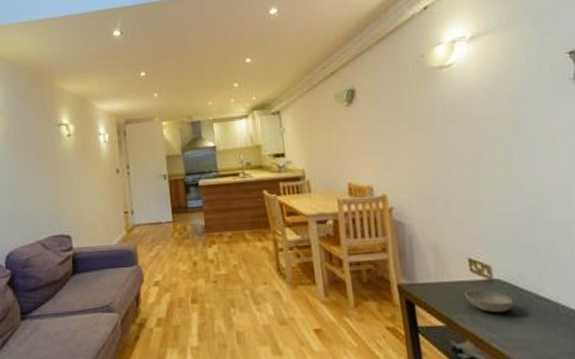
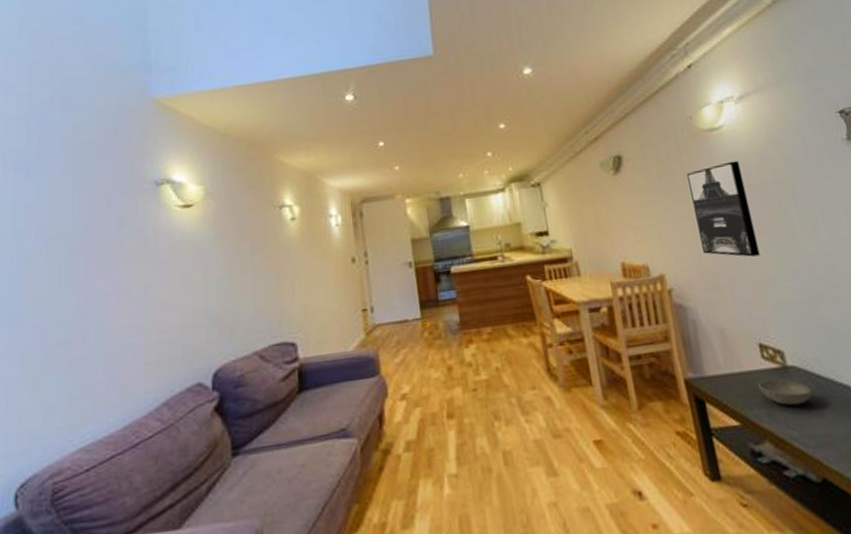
wall art: none [415,96,478,183] -> present [687,160,760,257]

